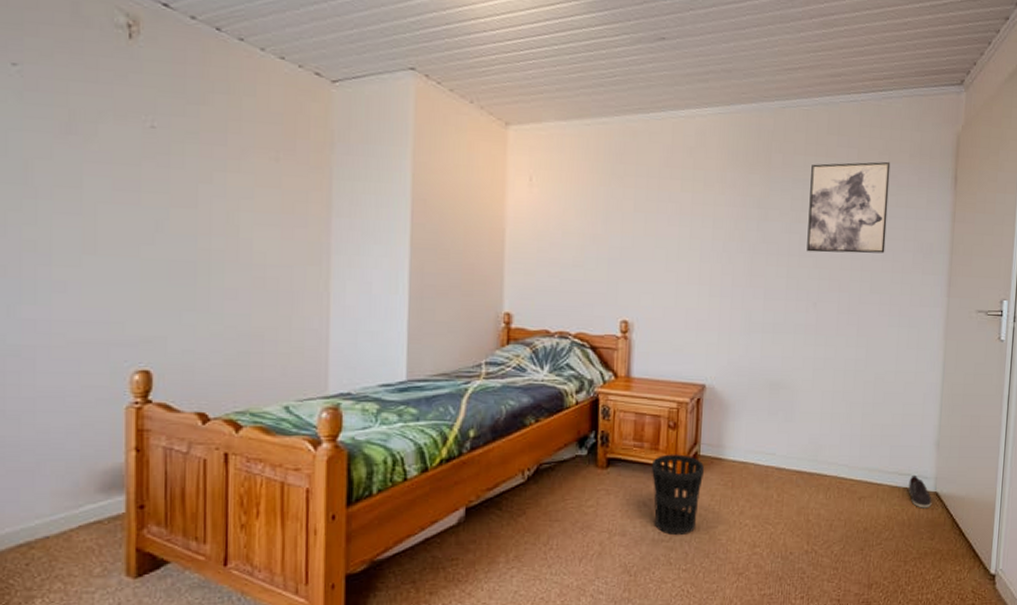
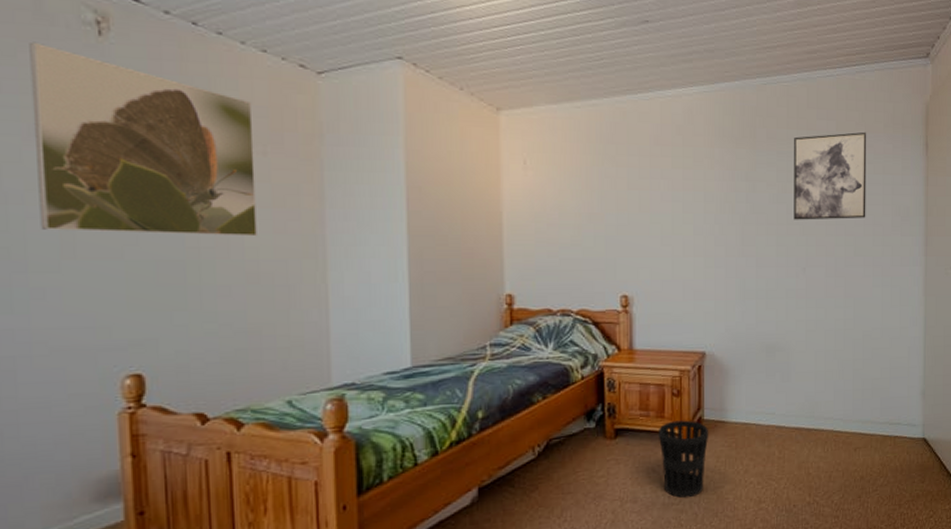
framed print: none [65,42,268,242] -> present [29,41,257,237]
shoe: present [908,474,932,508] -> none [899,423,921,454]

